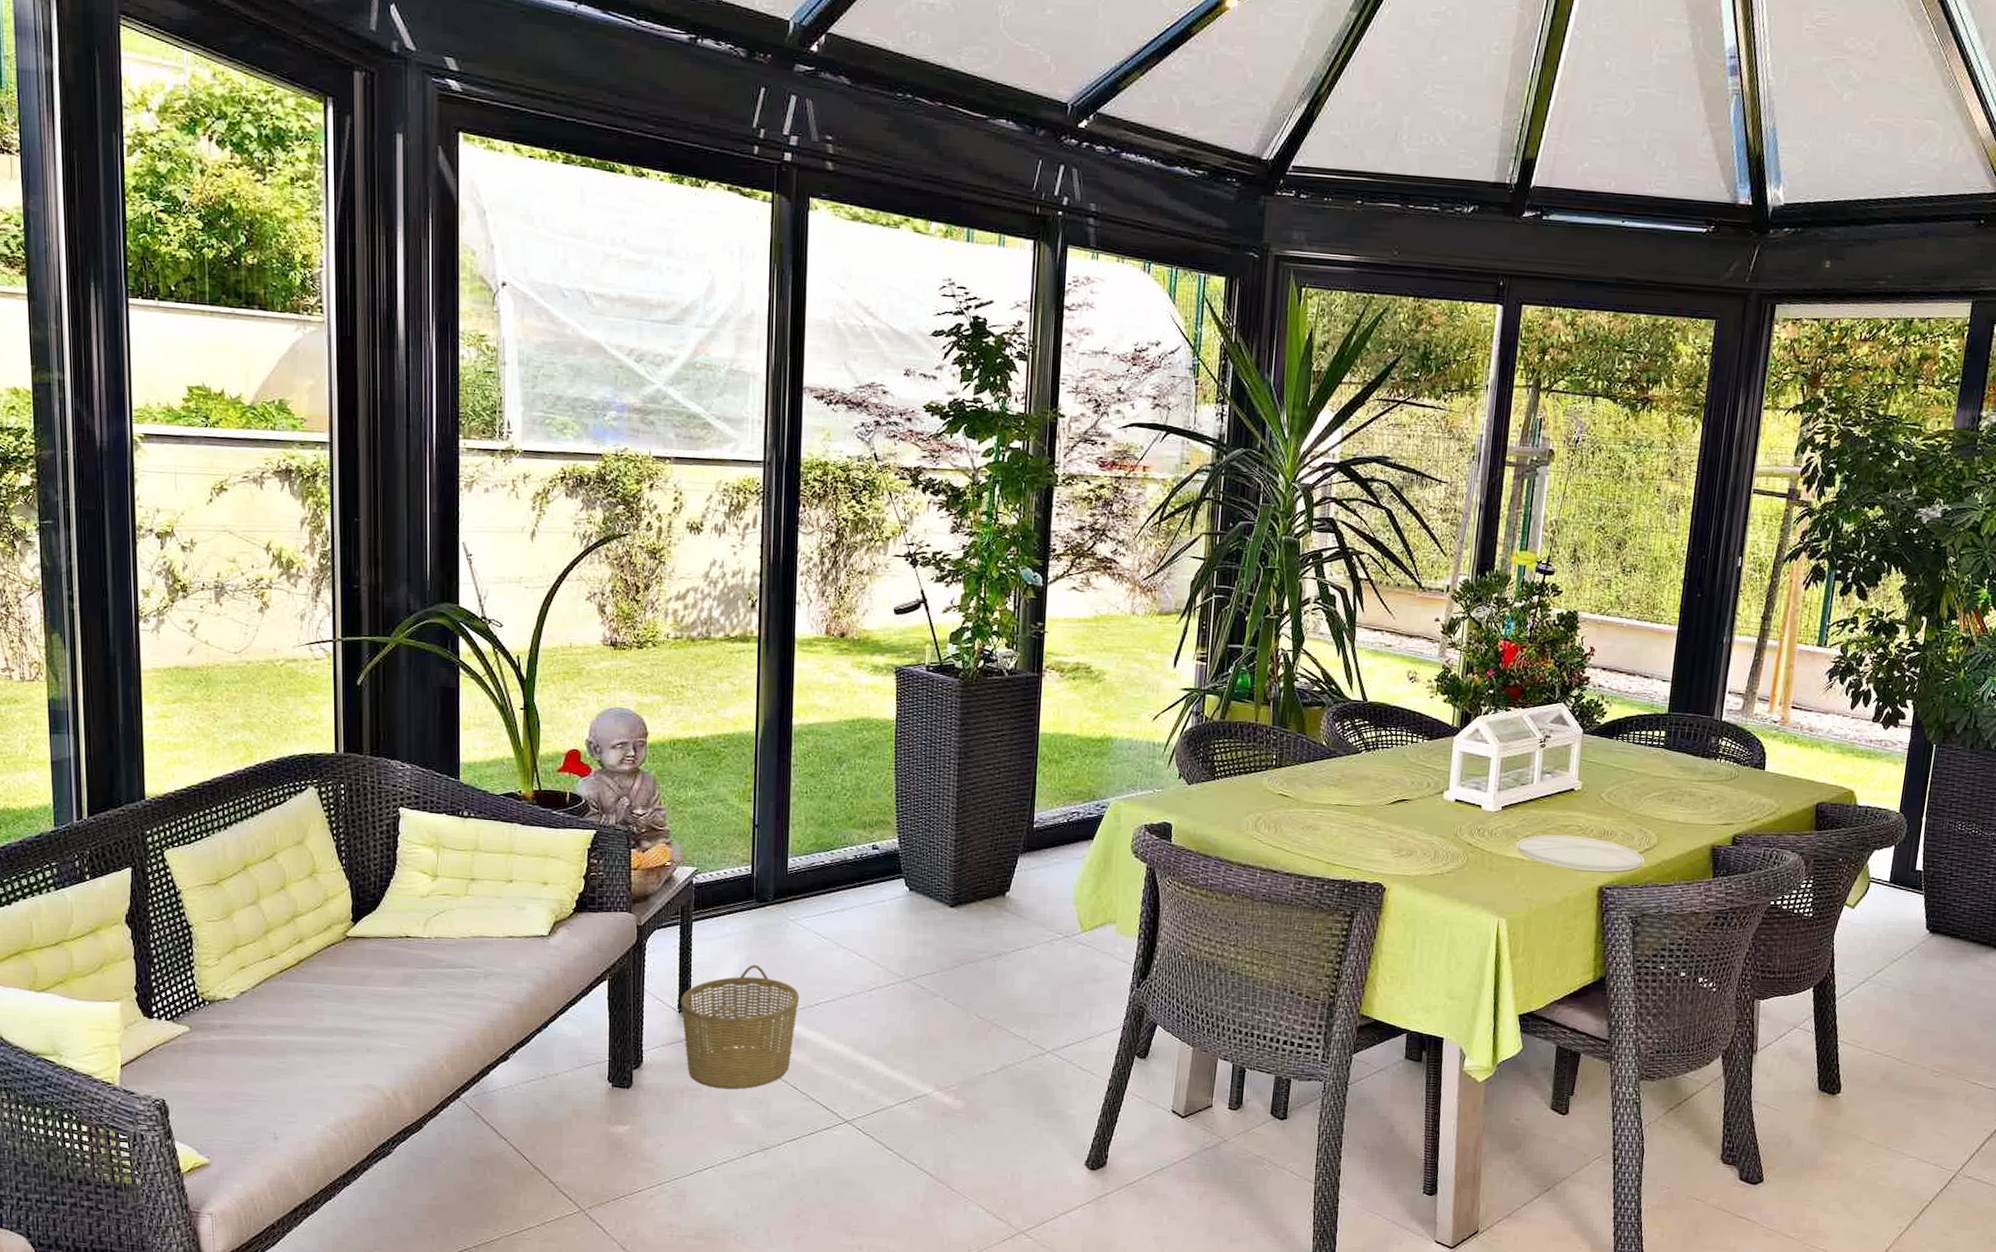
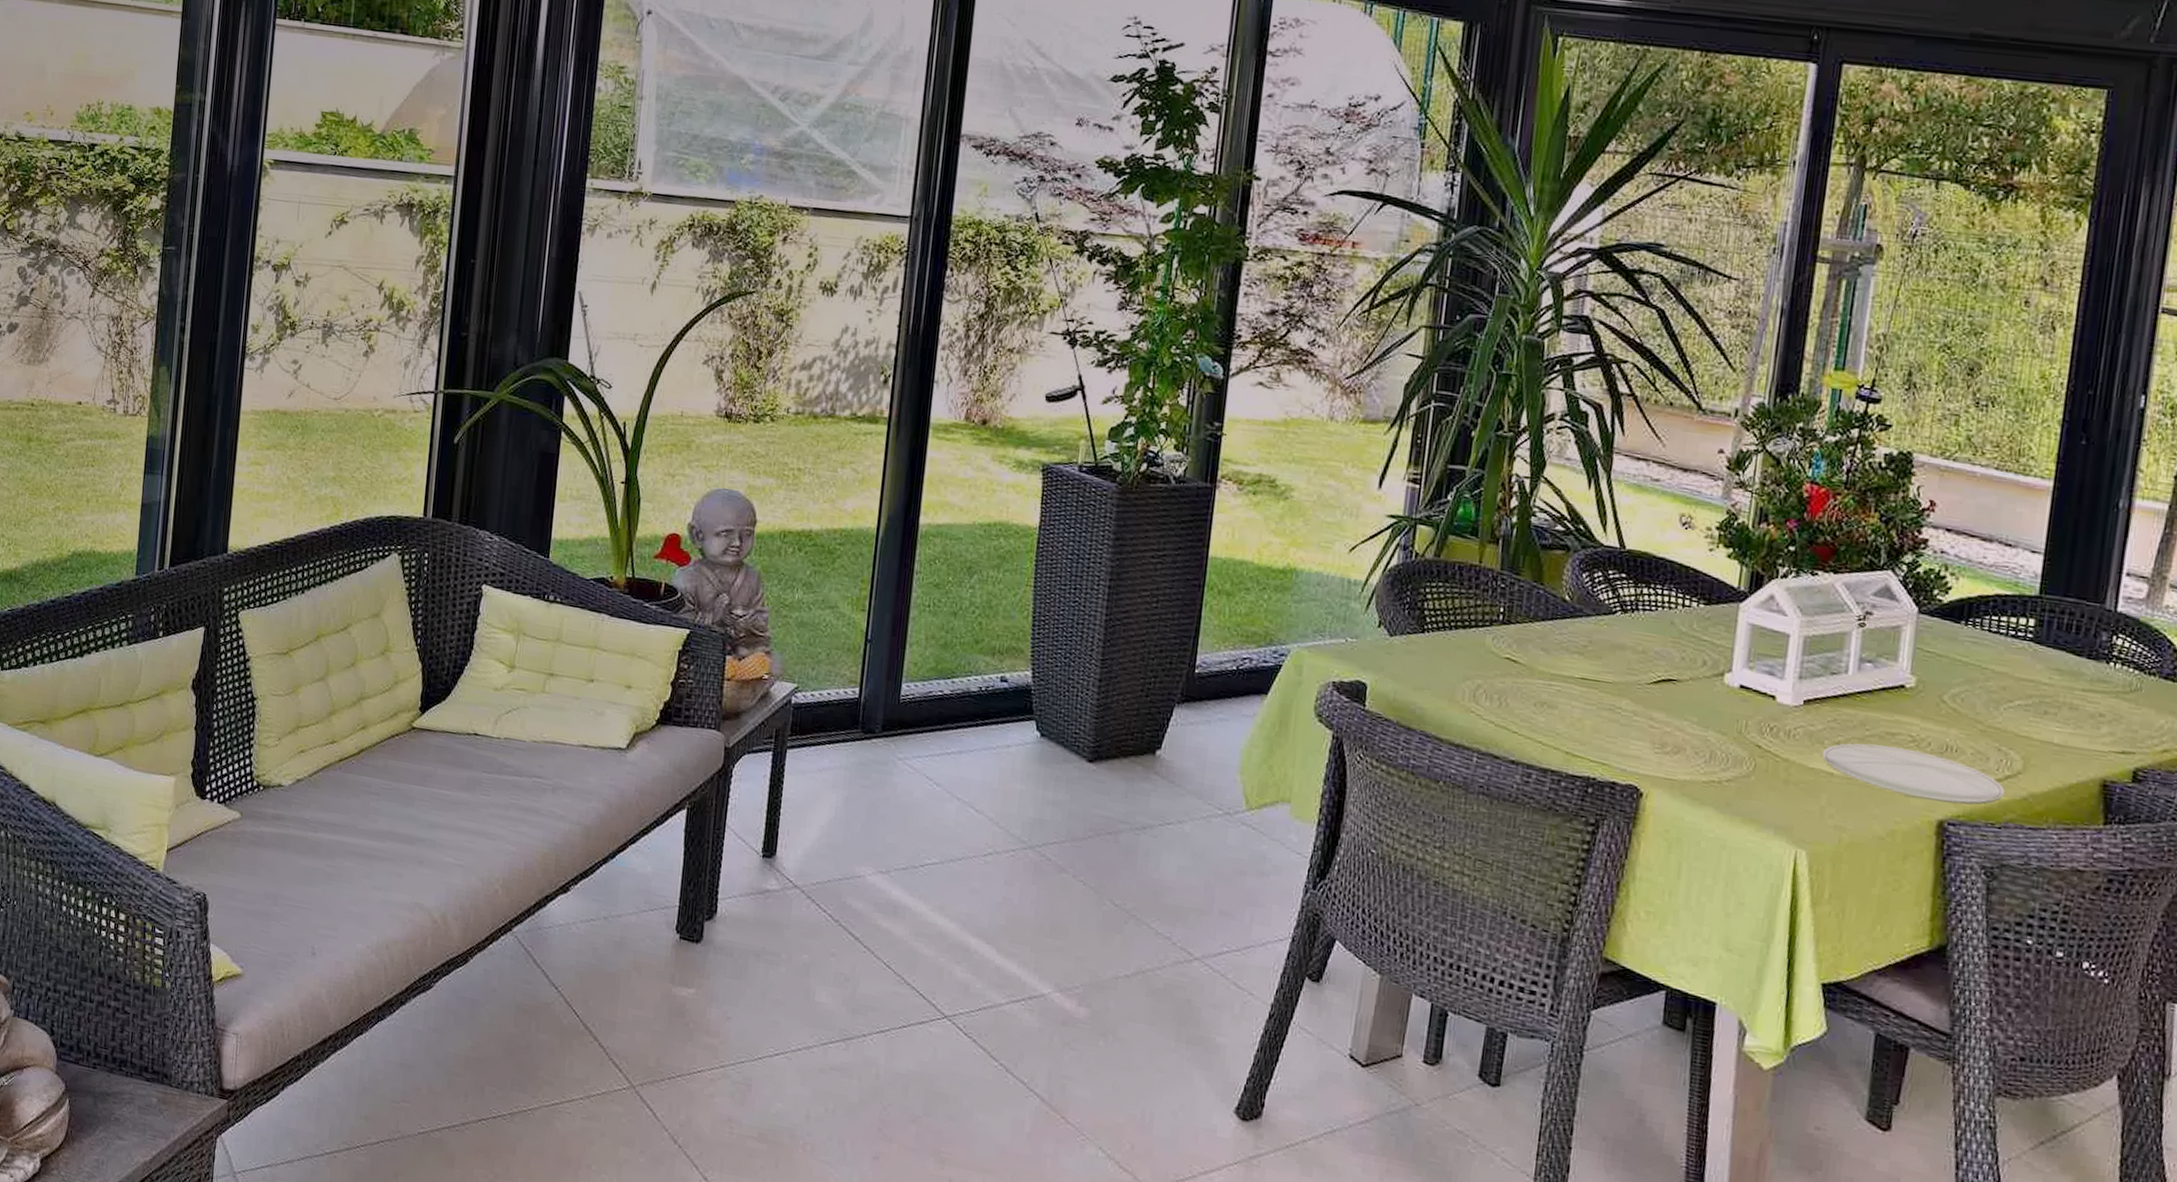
basket: present [680,964,800,1089] -> none [765,808,903,960]

